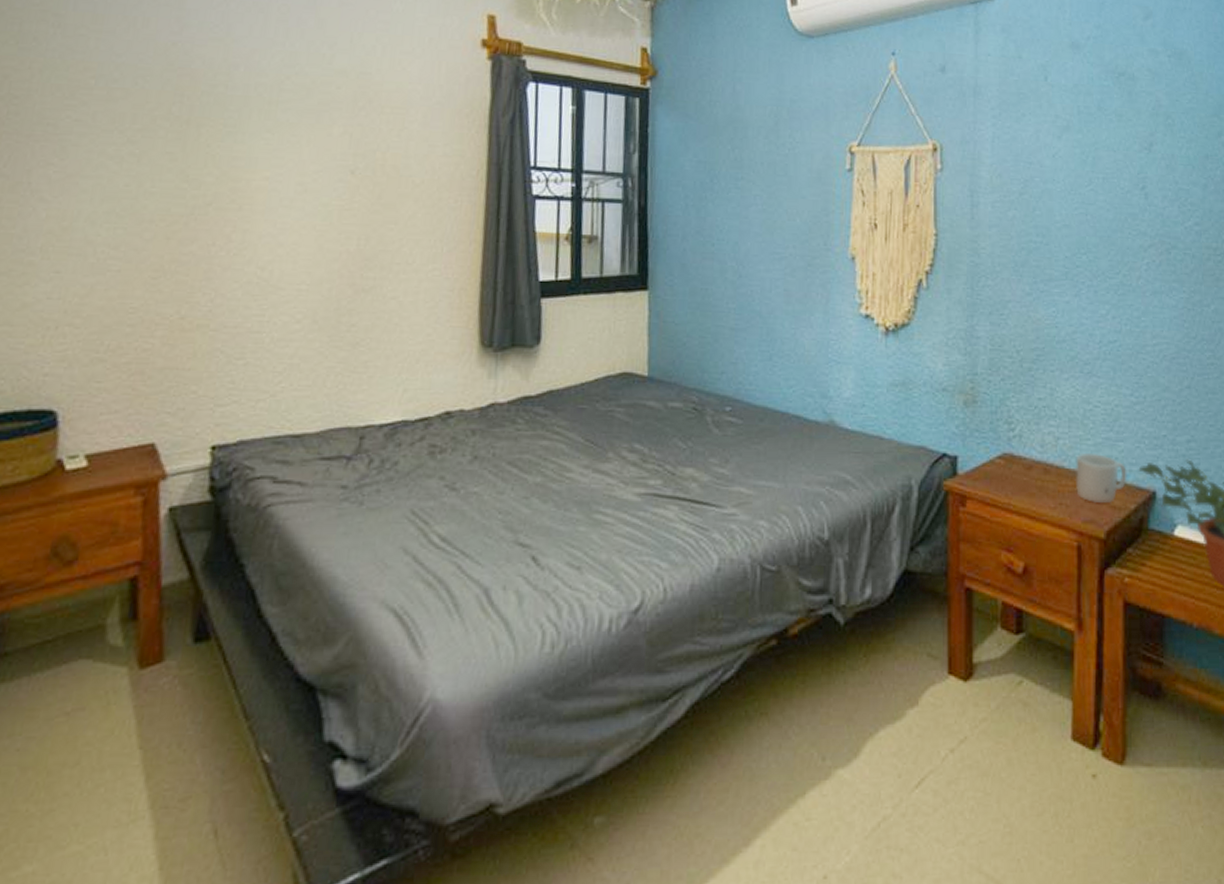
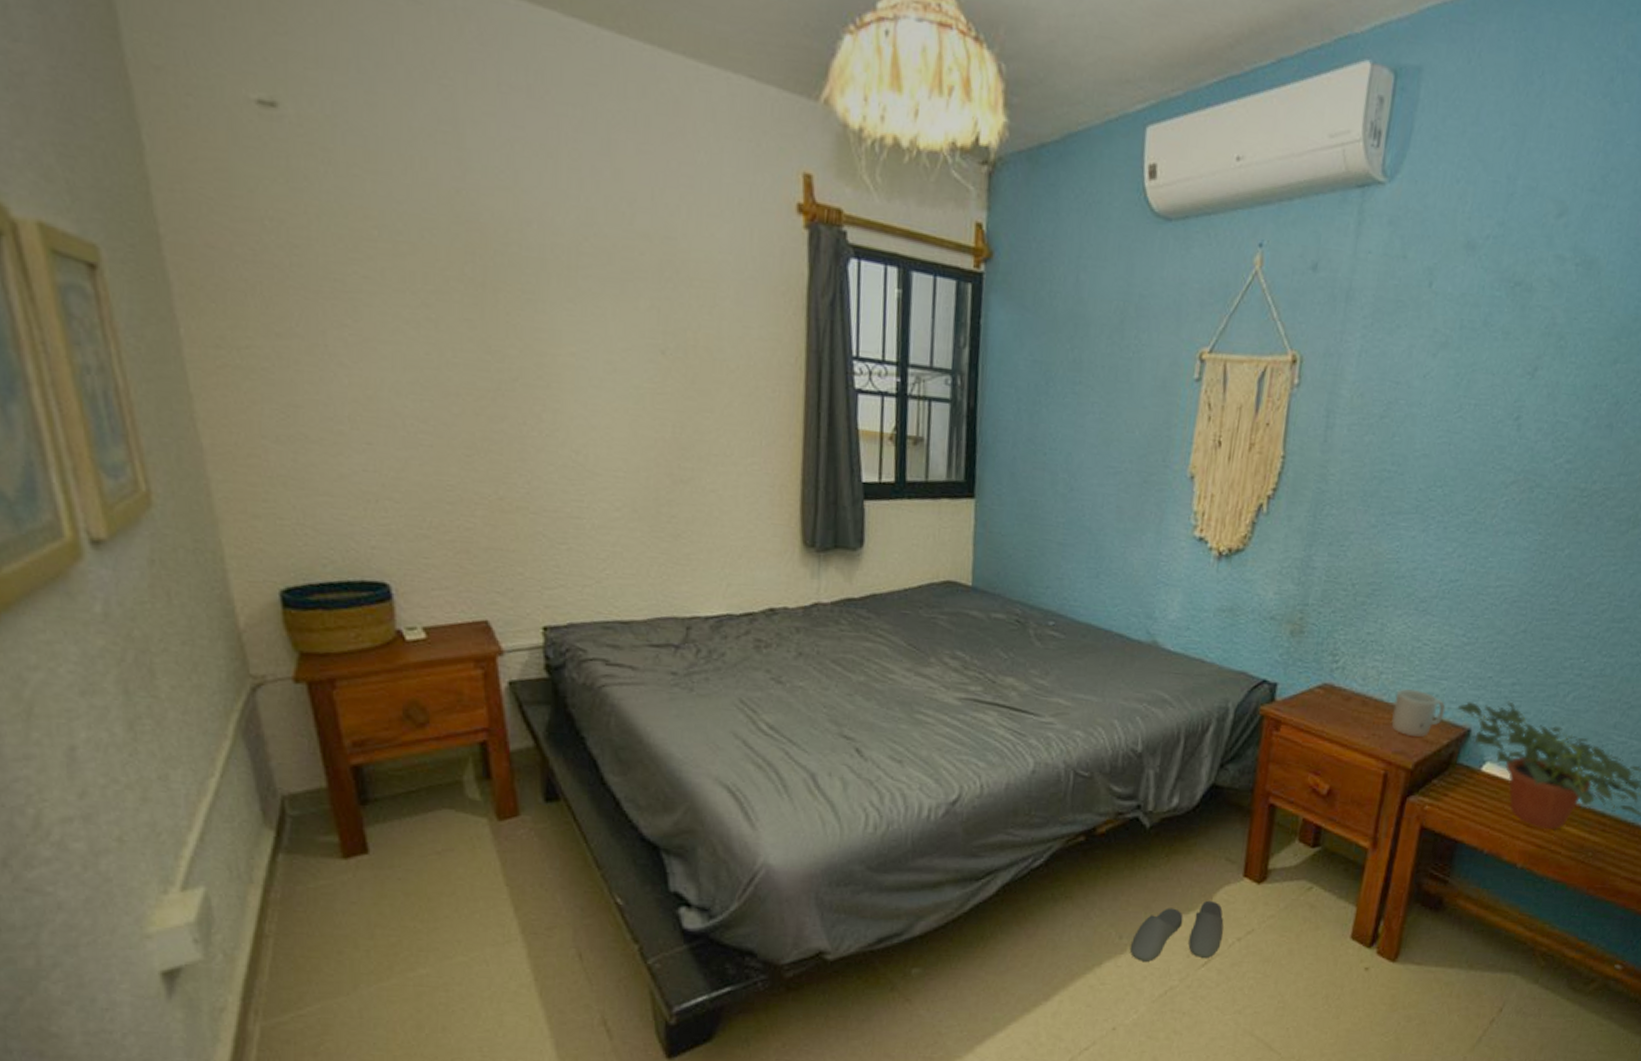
slippers: none [834,705,934,787] -> present [1129,900,1224,962]

